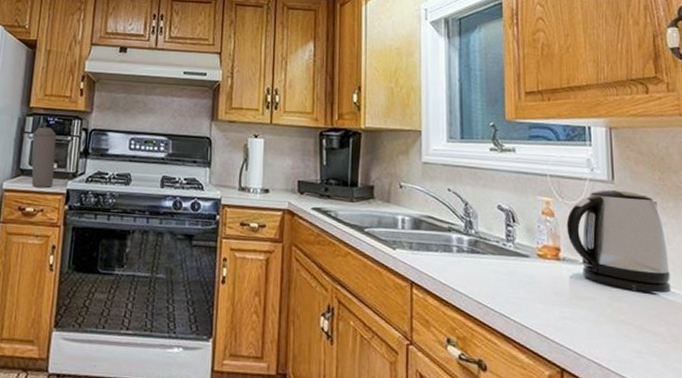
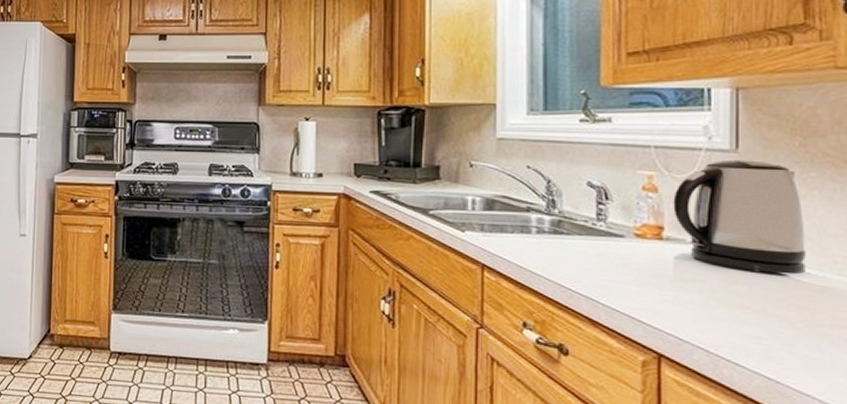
canister: present [31,122,57,188] -> none [78,116,102,180]

